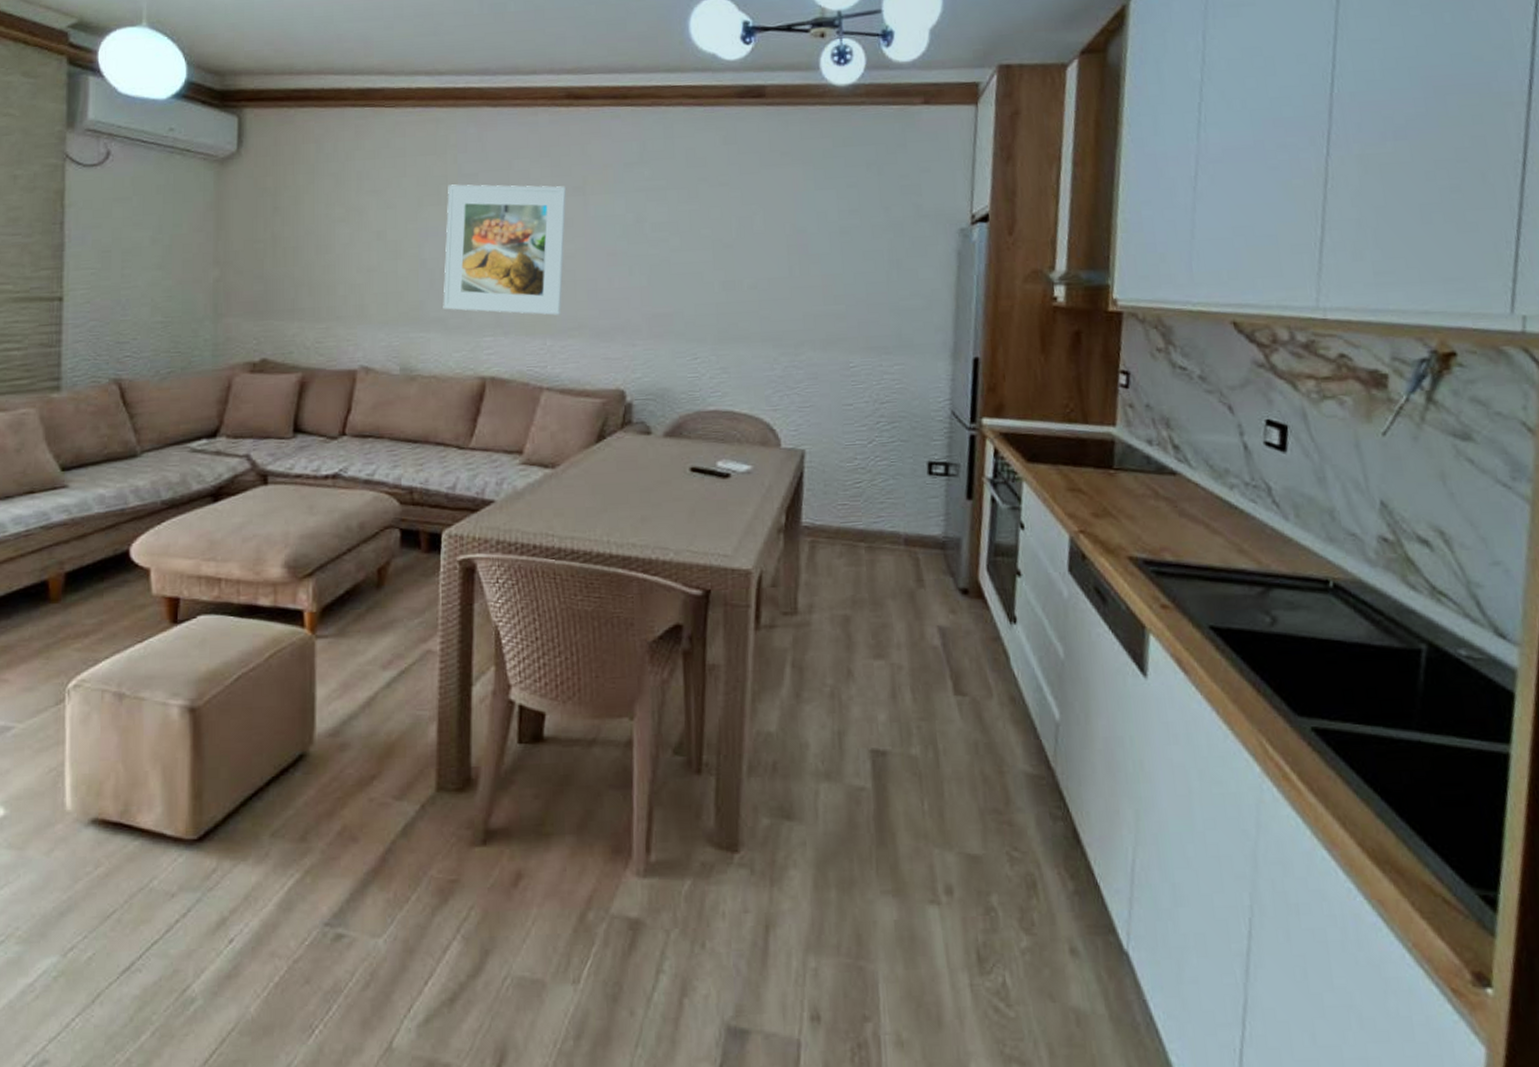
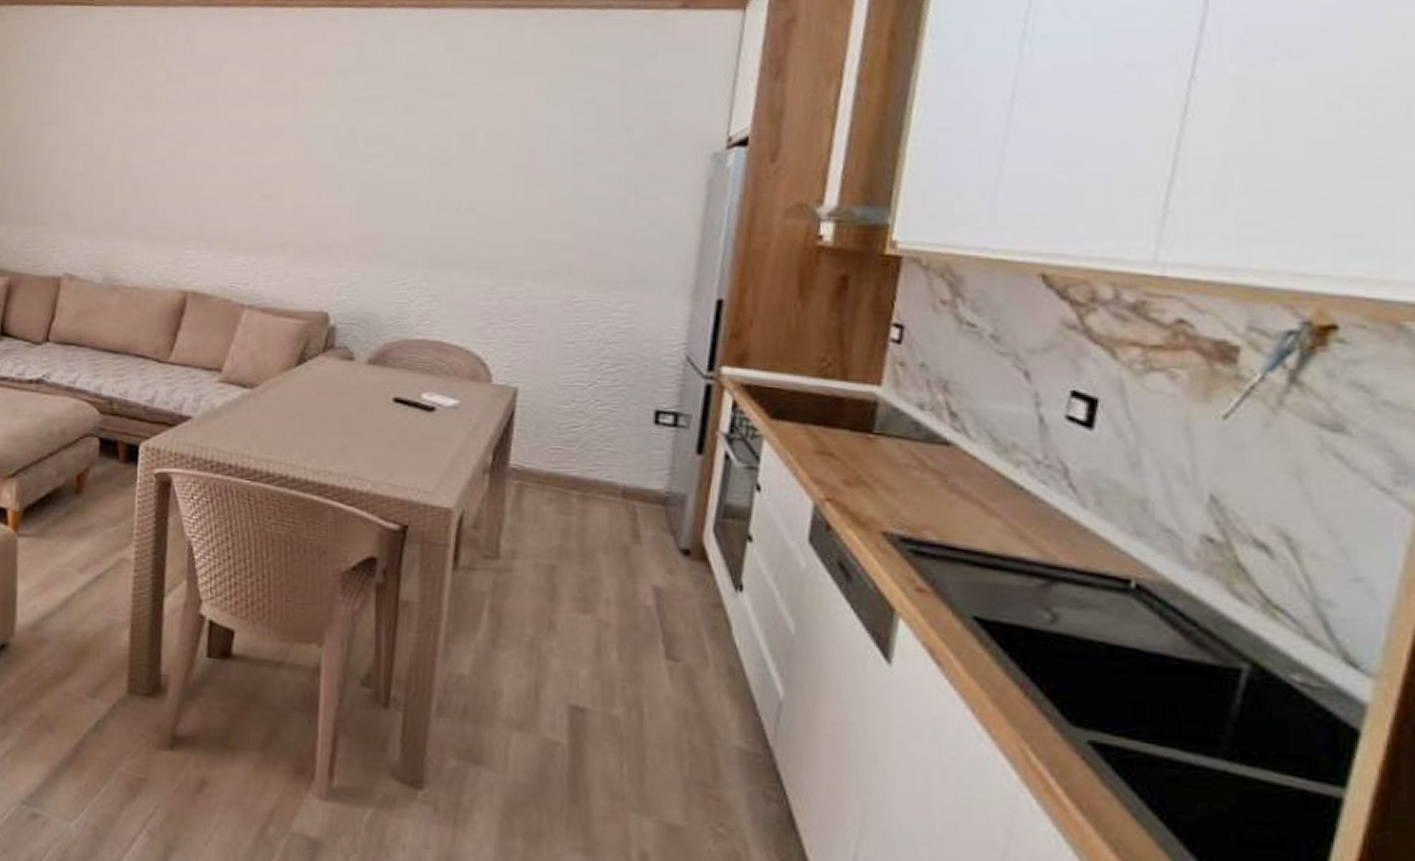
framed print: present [443,184,567,316] -> none [147,89,277,231]

